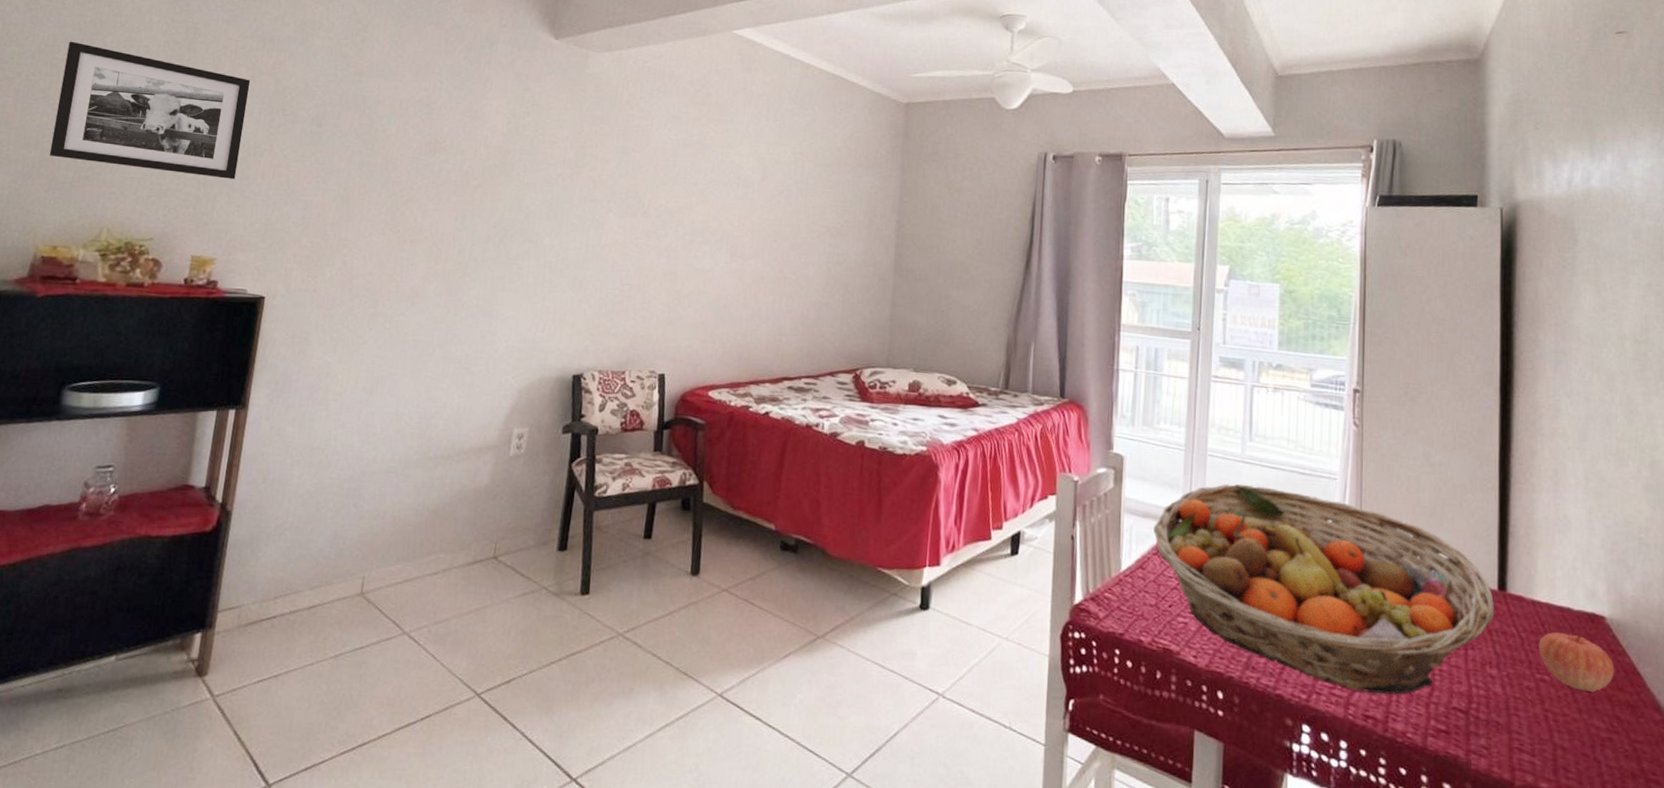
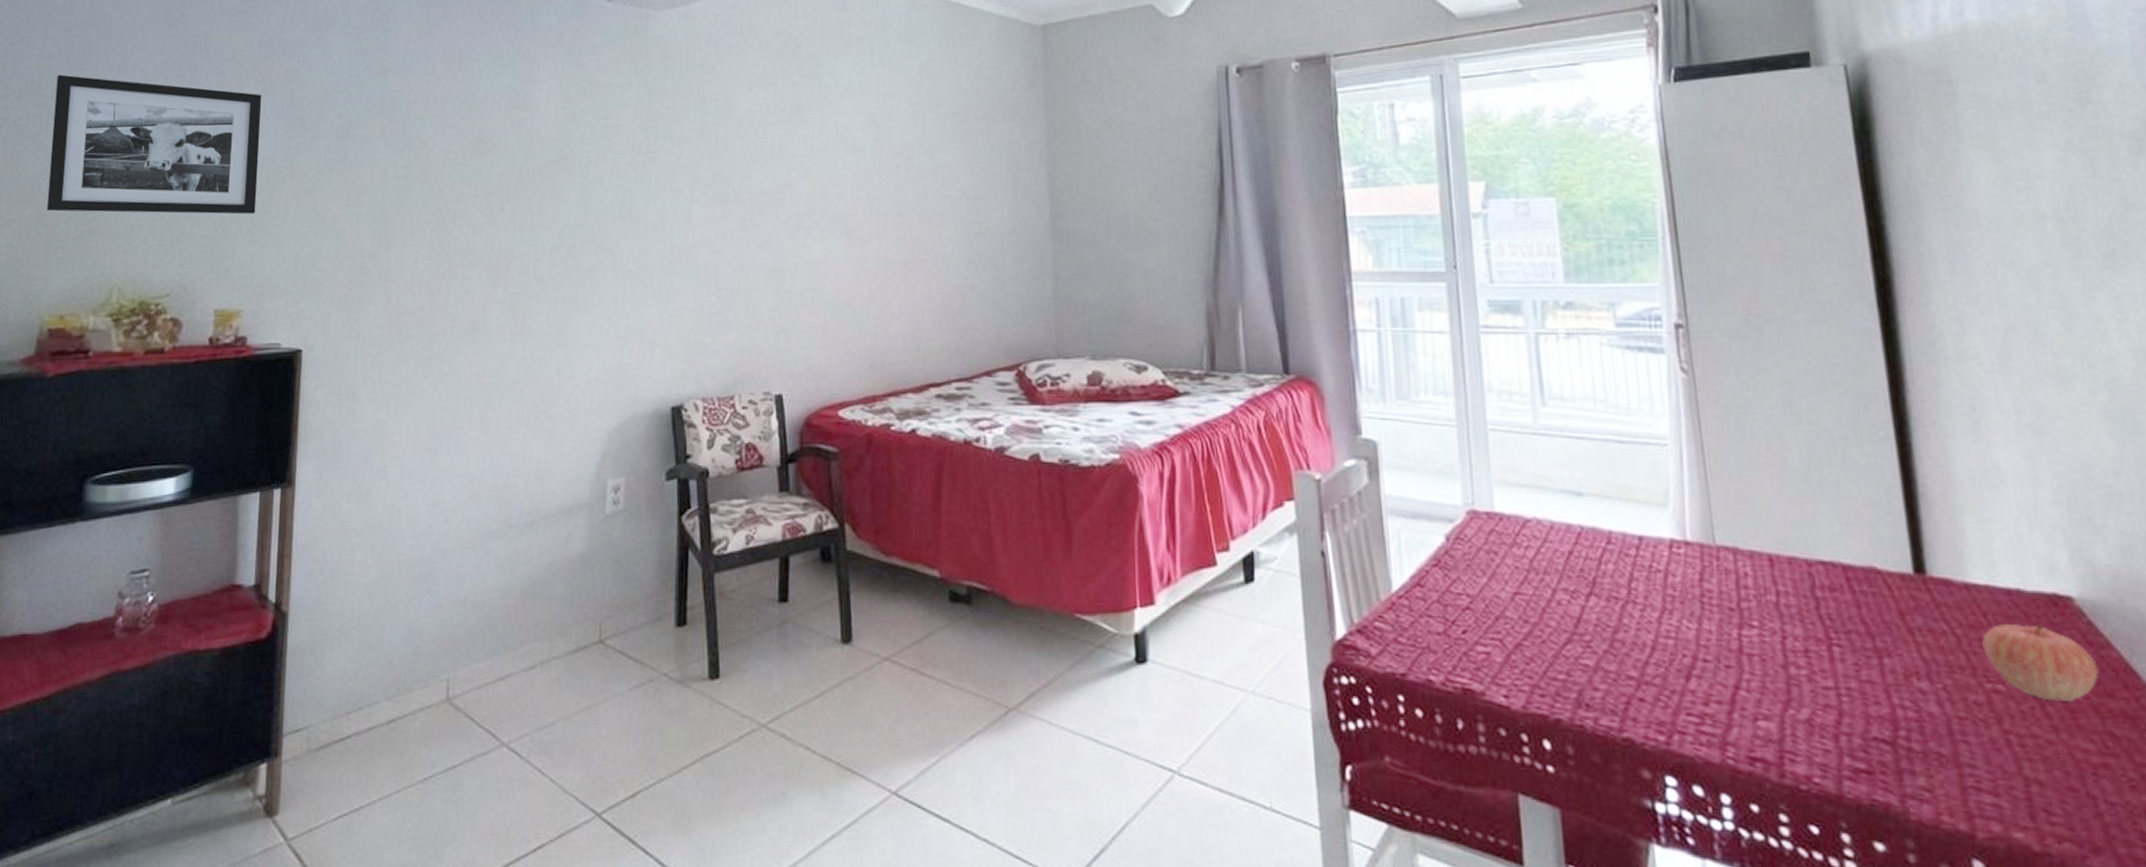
fruit basket: present [1153,483,1495,695] -> none [1428,463,1914,728]

